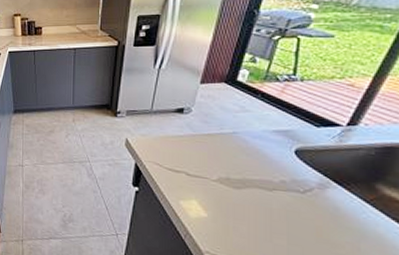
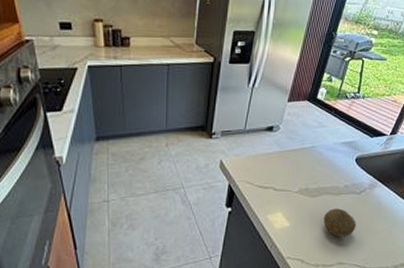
fruit: none [252,205,301,243] -> present [323,208,356,237]

